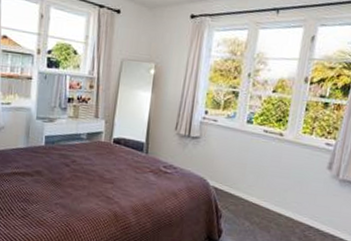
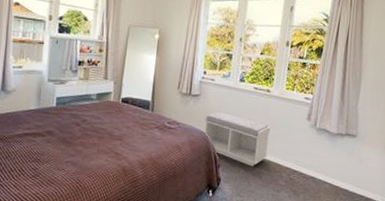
bench: none [205,156,283,220] -> present [205,111,271,167]

